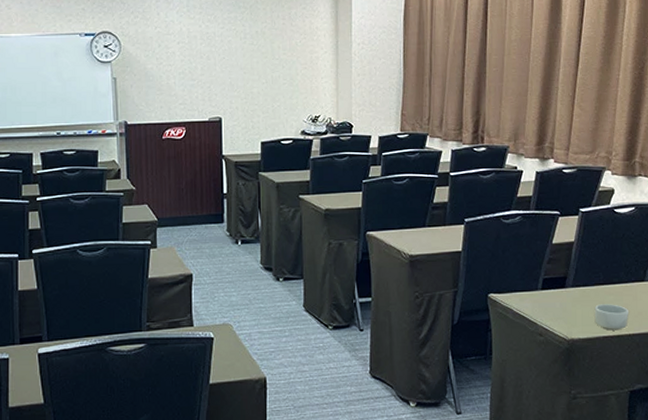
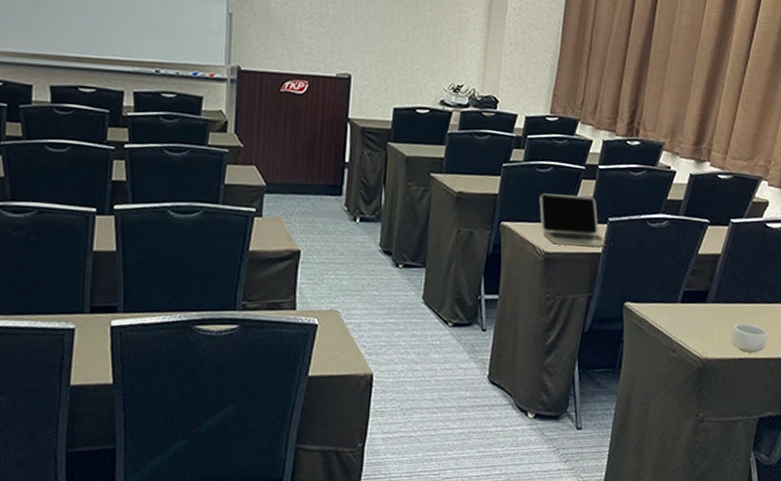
laptop: none [399,201,471,247] -> present [539,193,612,248]

